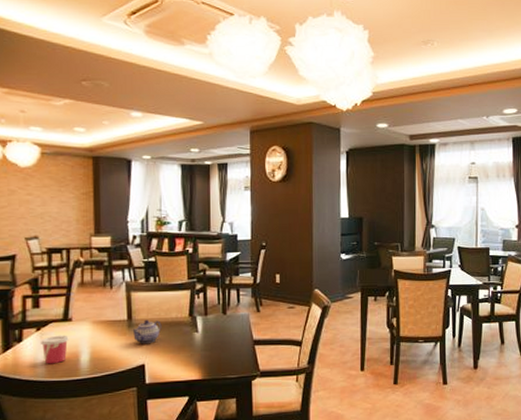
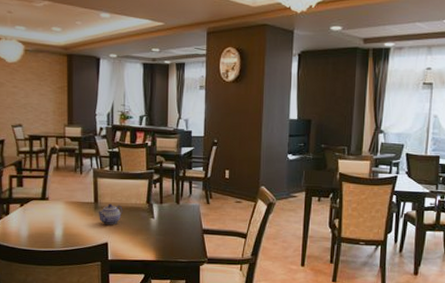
cup: present [41,335,69,364] -> none [24,211,46,236]

